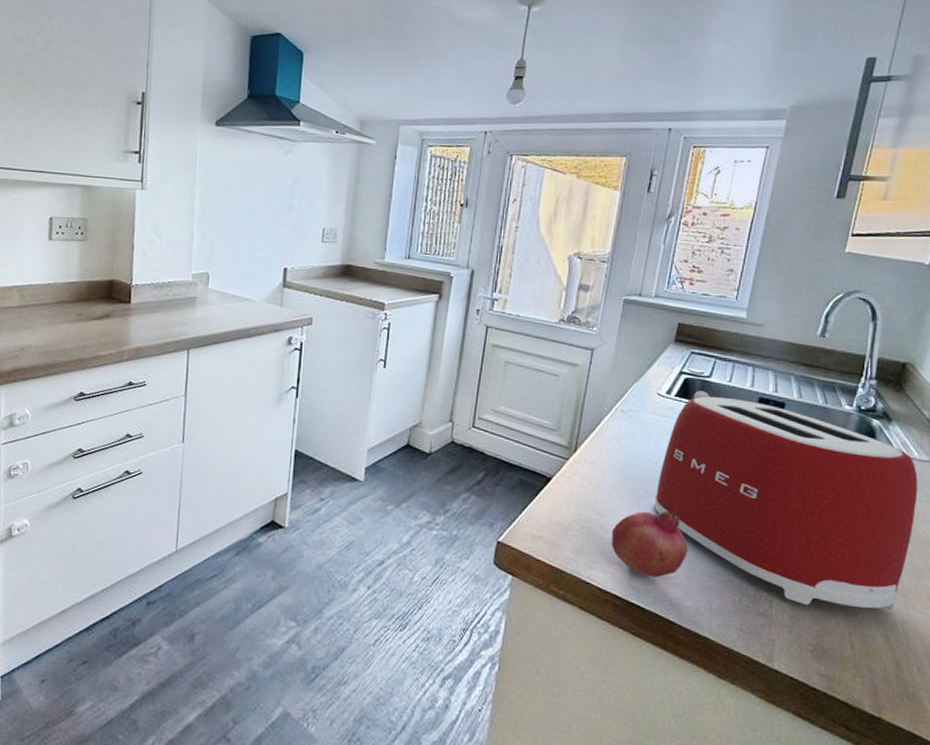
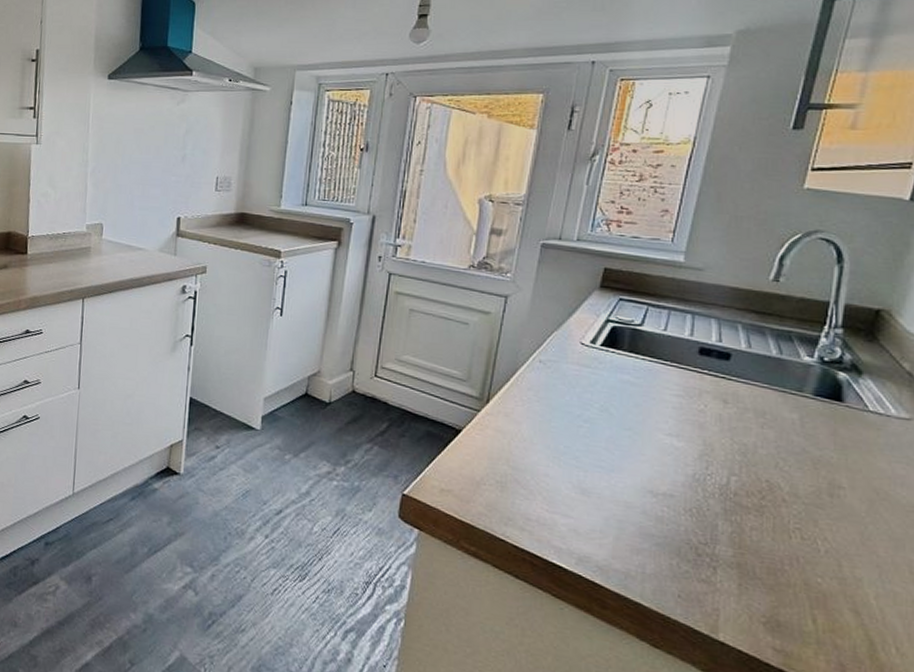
fruit: present [611,511,688,578] -> none [528,466,617,538]
toaster: present [653,390,917,611] -> none [576,340,895,584]

